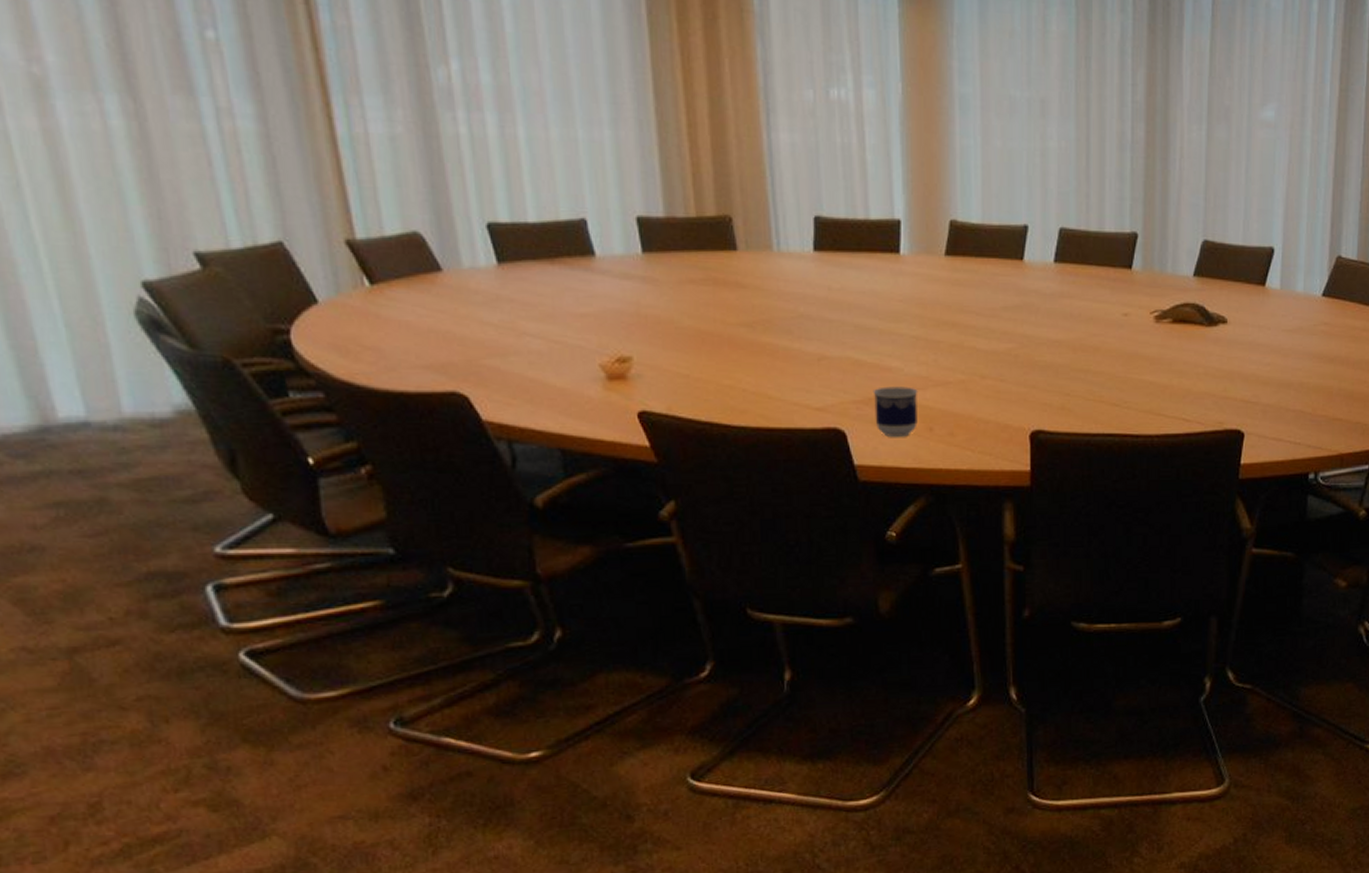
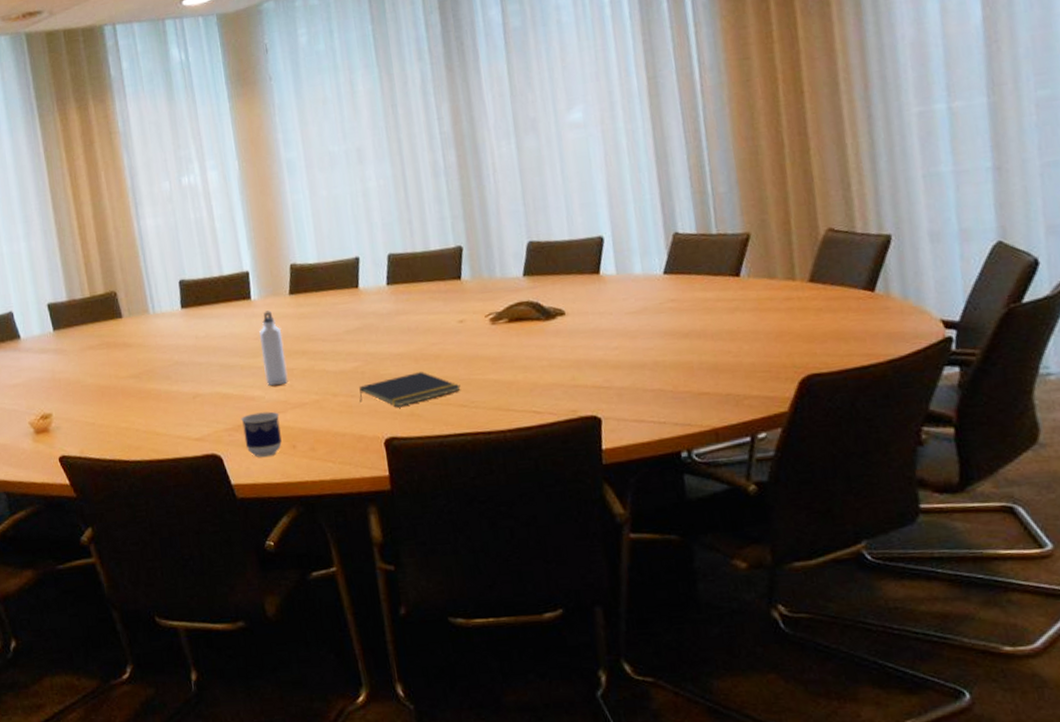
water bottle: none [905,270,933,359] -> present [259,310,289,386]
notepad: none [1009,363,1116,398] -> present [359,372,461,407]

